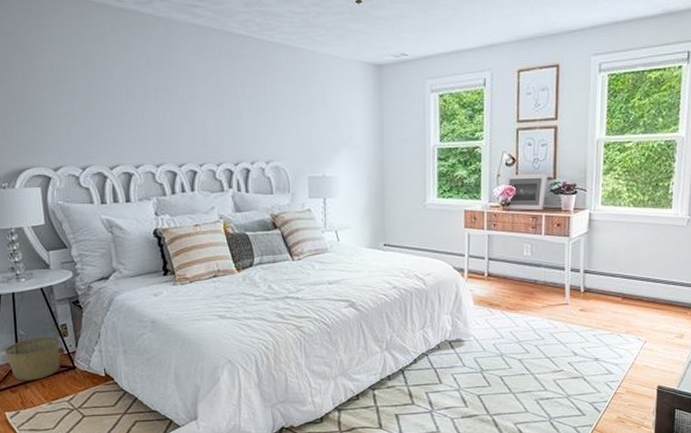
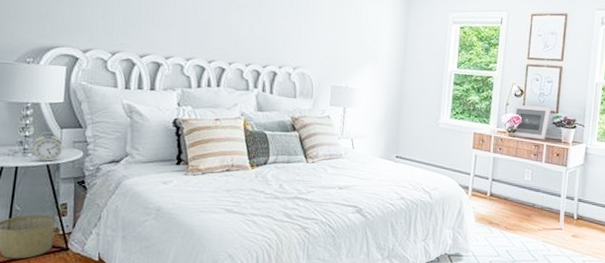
alarm clock: none [24,256,53,286] -> present [32,132,63,162]

